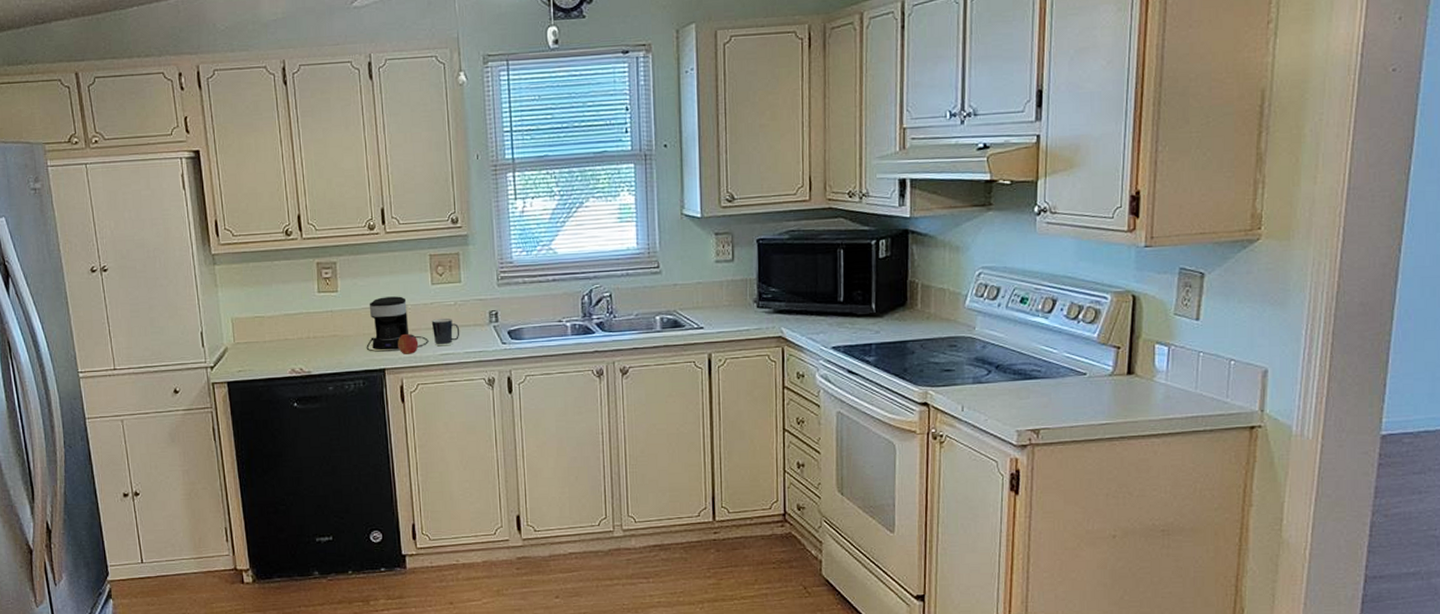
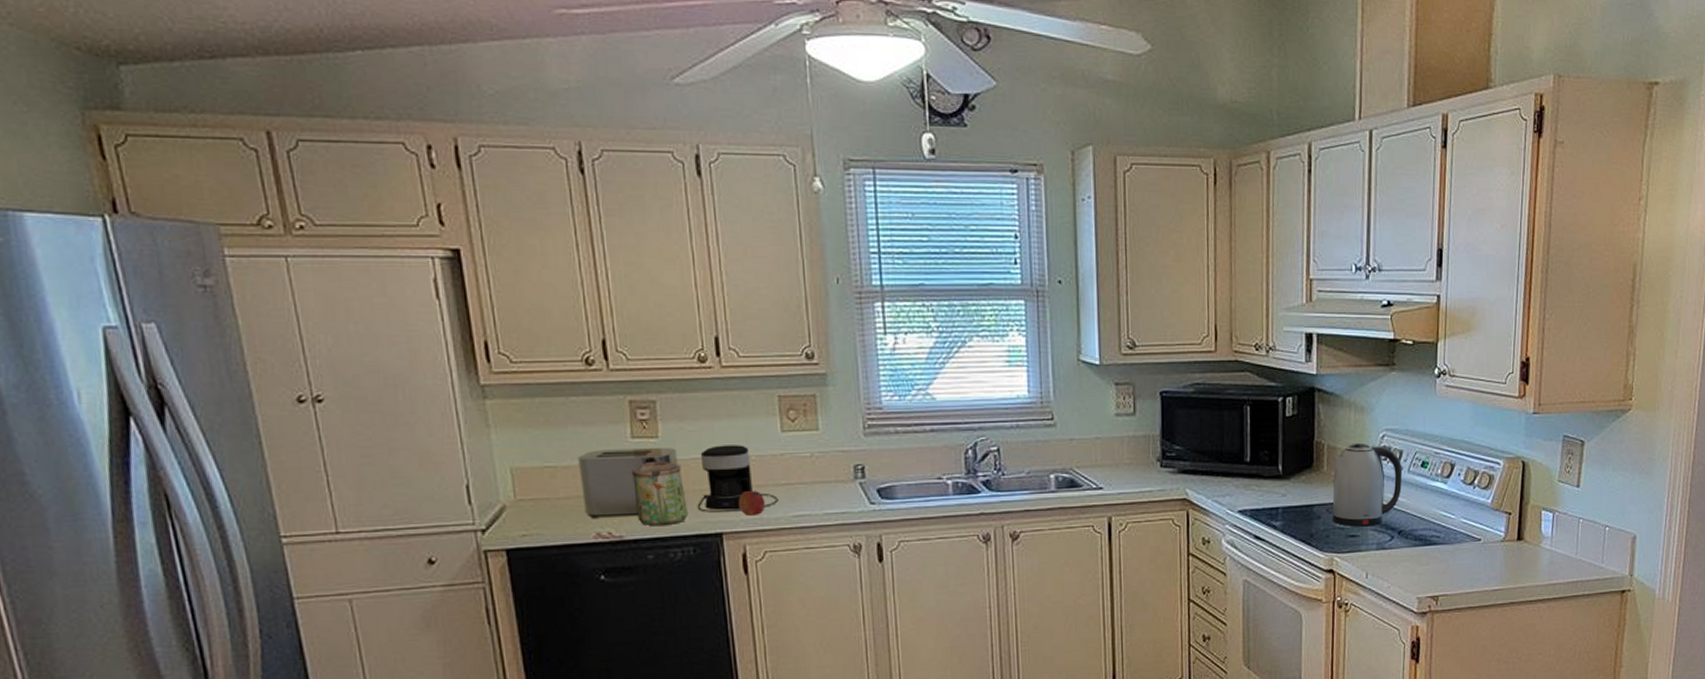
toaster: none [279,300,355,358] -> present [577,448,681,520]
canister: none [318,310,359,364] -> present [632,460,688,527]
mug: present [431,317,460,347] -> none [781,472,818,507]
kettle: none [926,280,1000,362] -> present [1332,442,1403,527]

